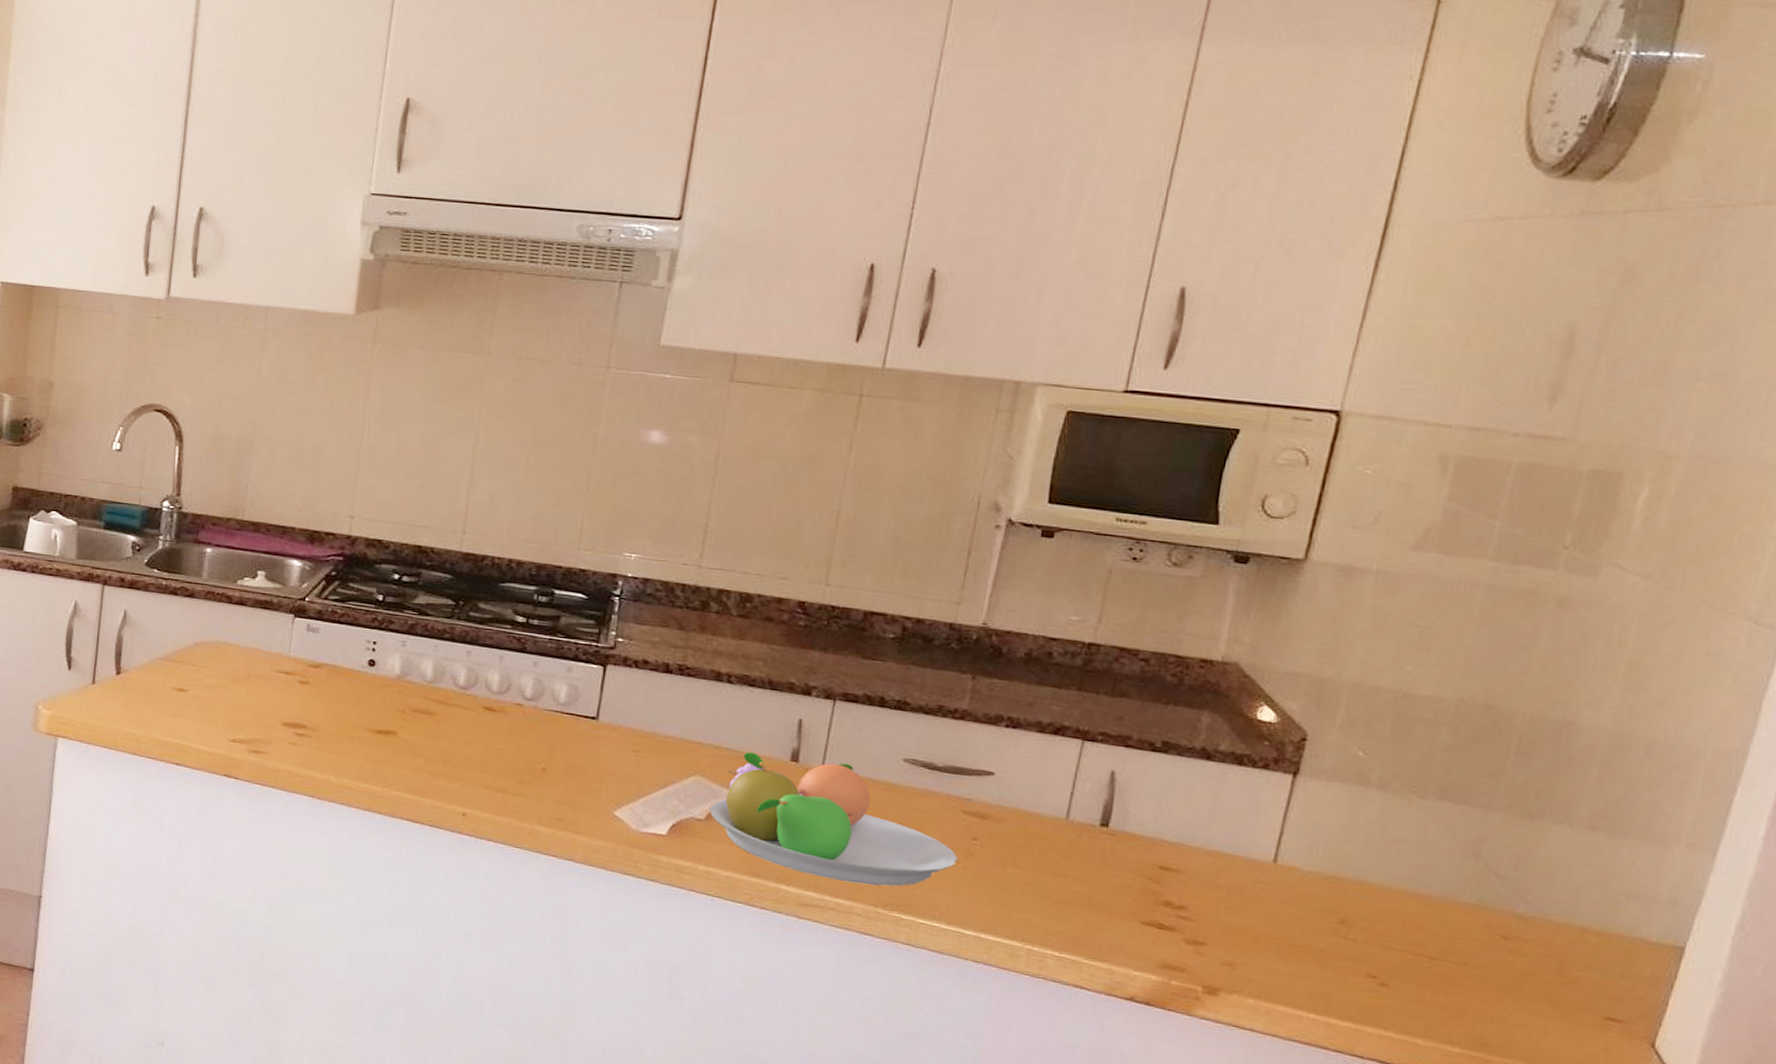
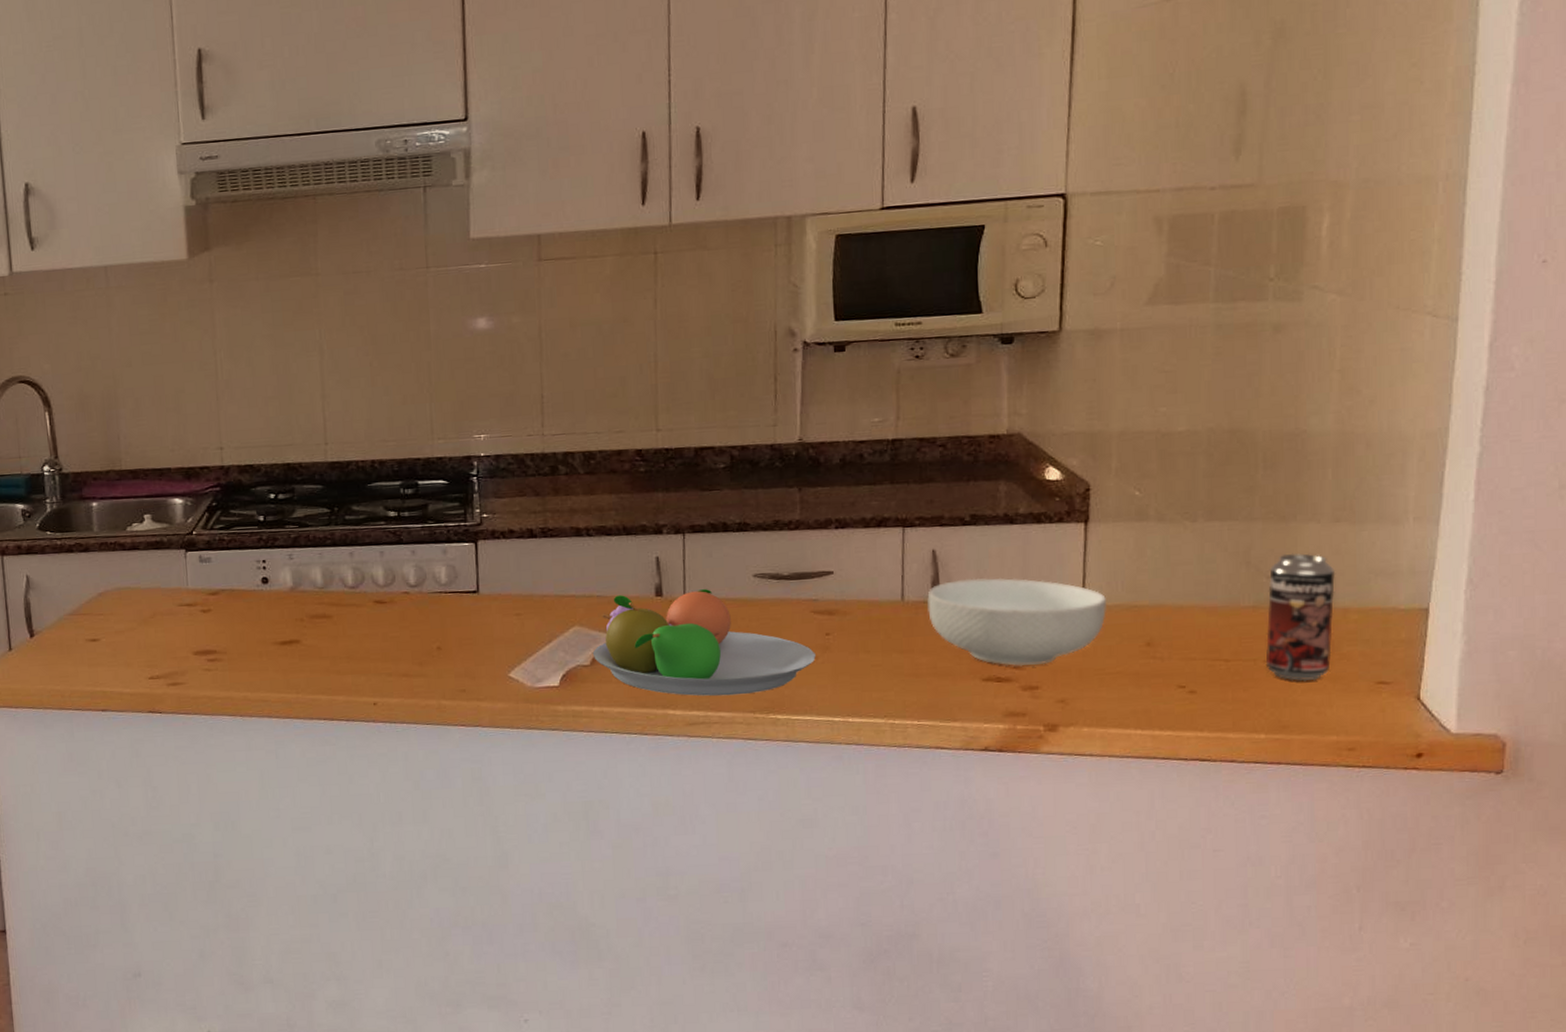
cereal bowl: none [1093,809,1302,920] -> present [927,577,1106,667]
beverage can: none [1476,853,1581,1001] -> present [1265,553,1336,682]

